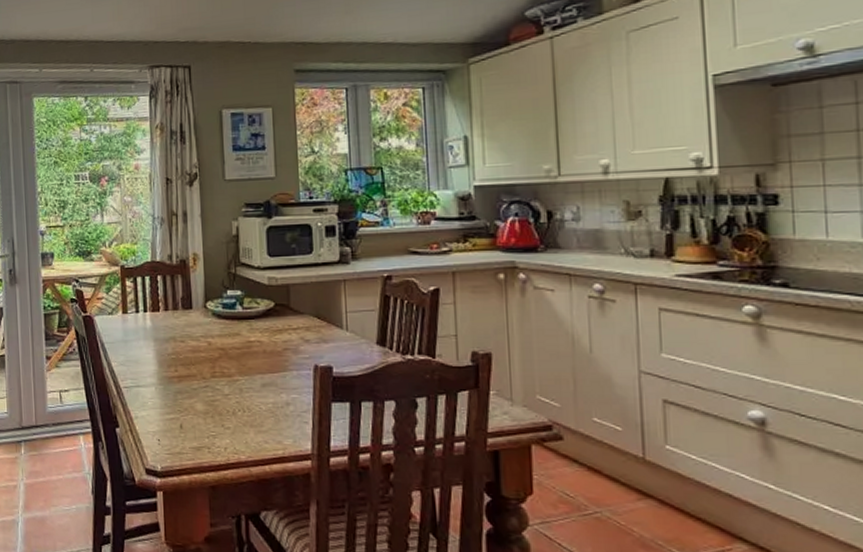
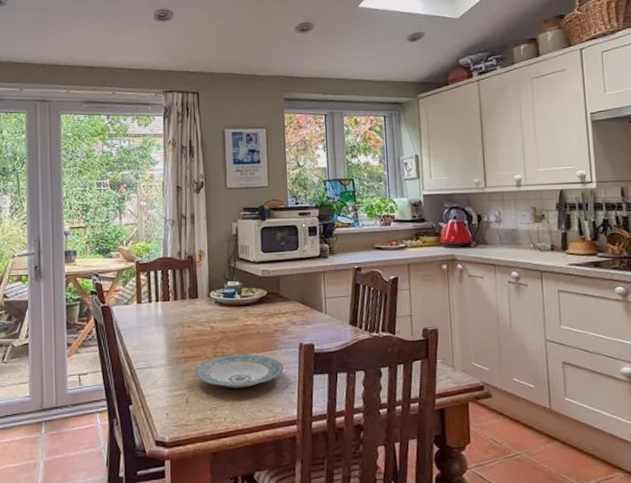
plate: none [190,376,295,414] -> present [195,355,283,388]

